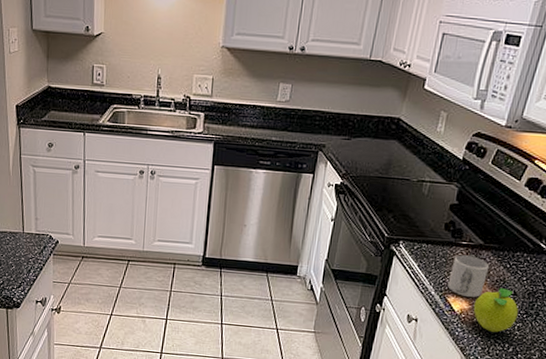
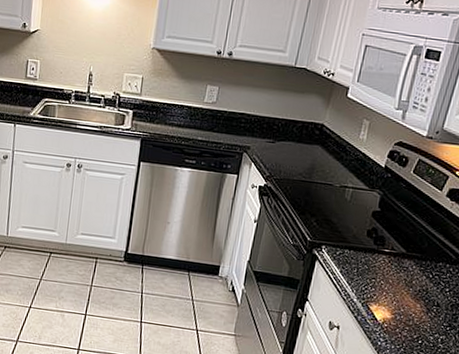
mug: present [447,255,490,297] -> none [370,262,412,307]
fruit: present [473,288,518,332] -> none [396,298,441,344]

